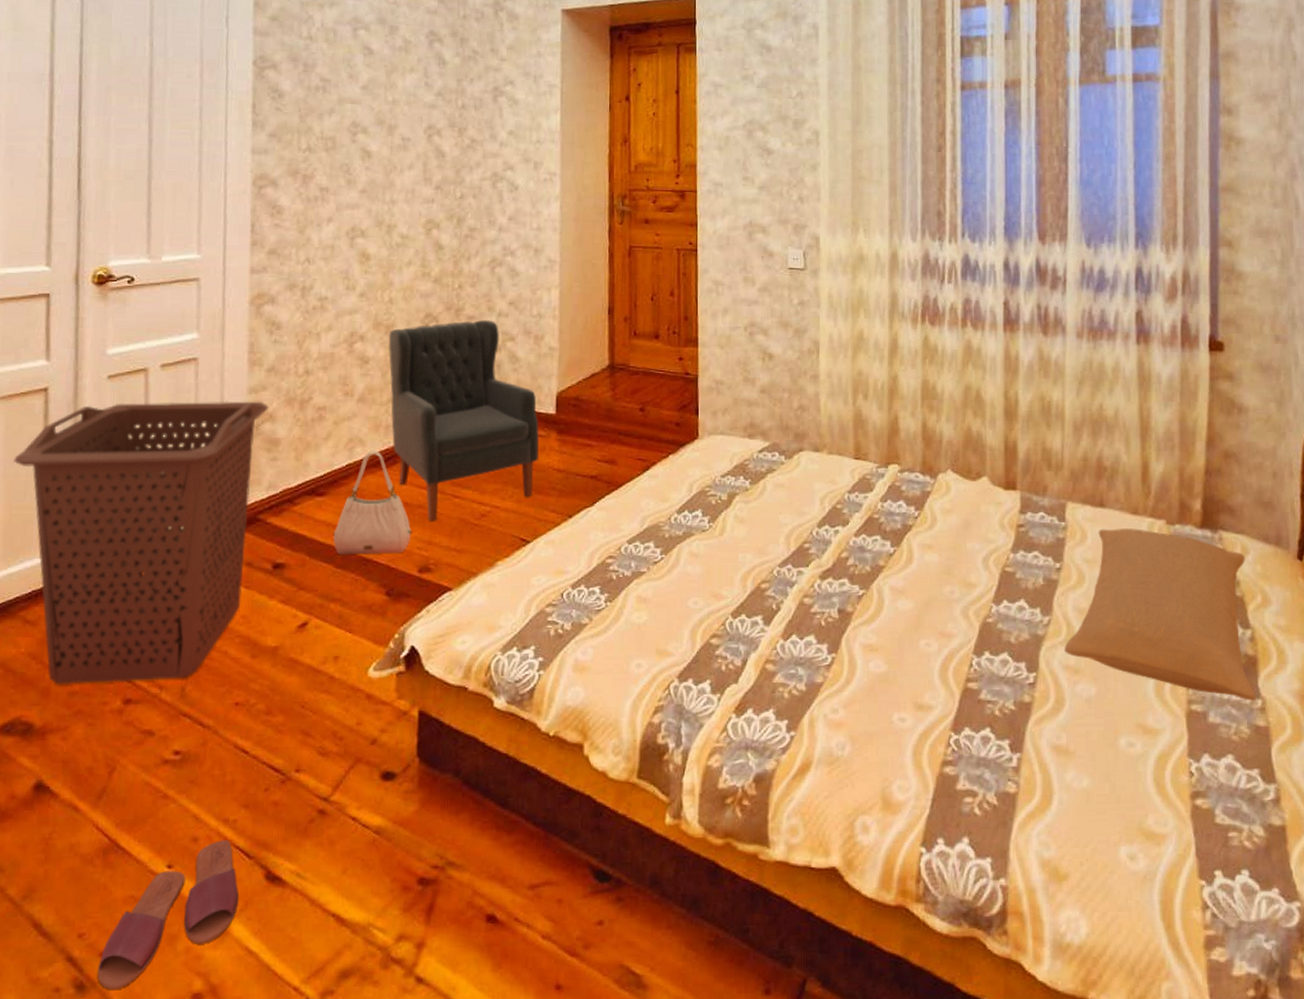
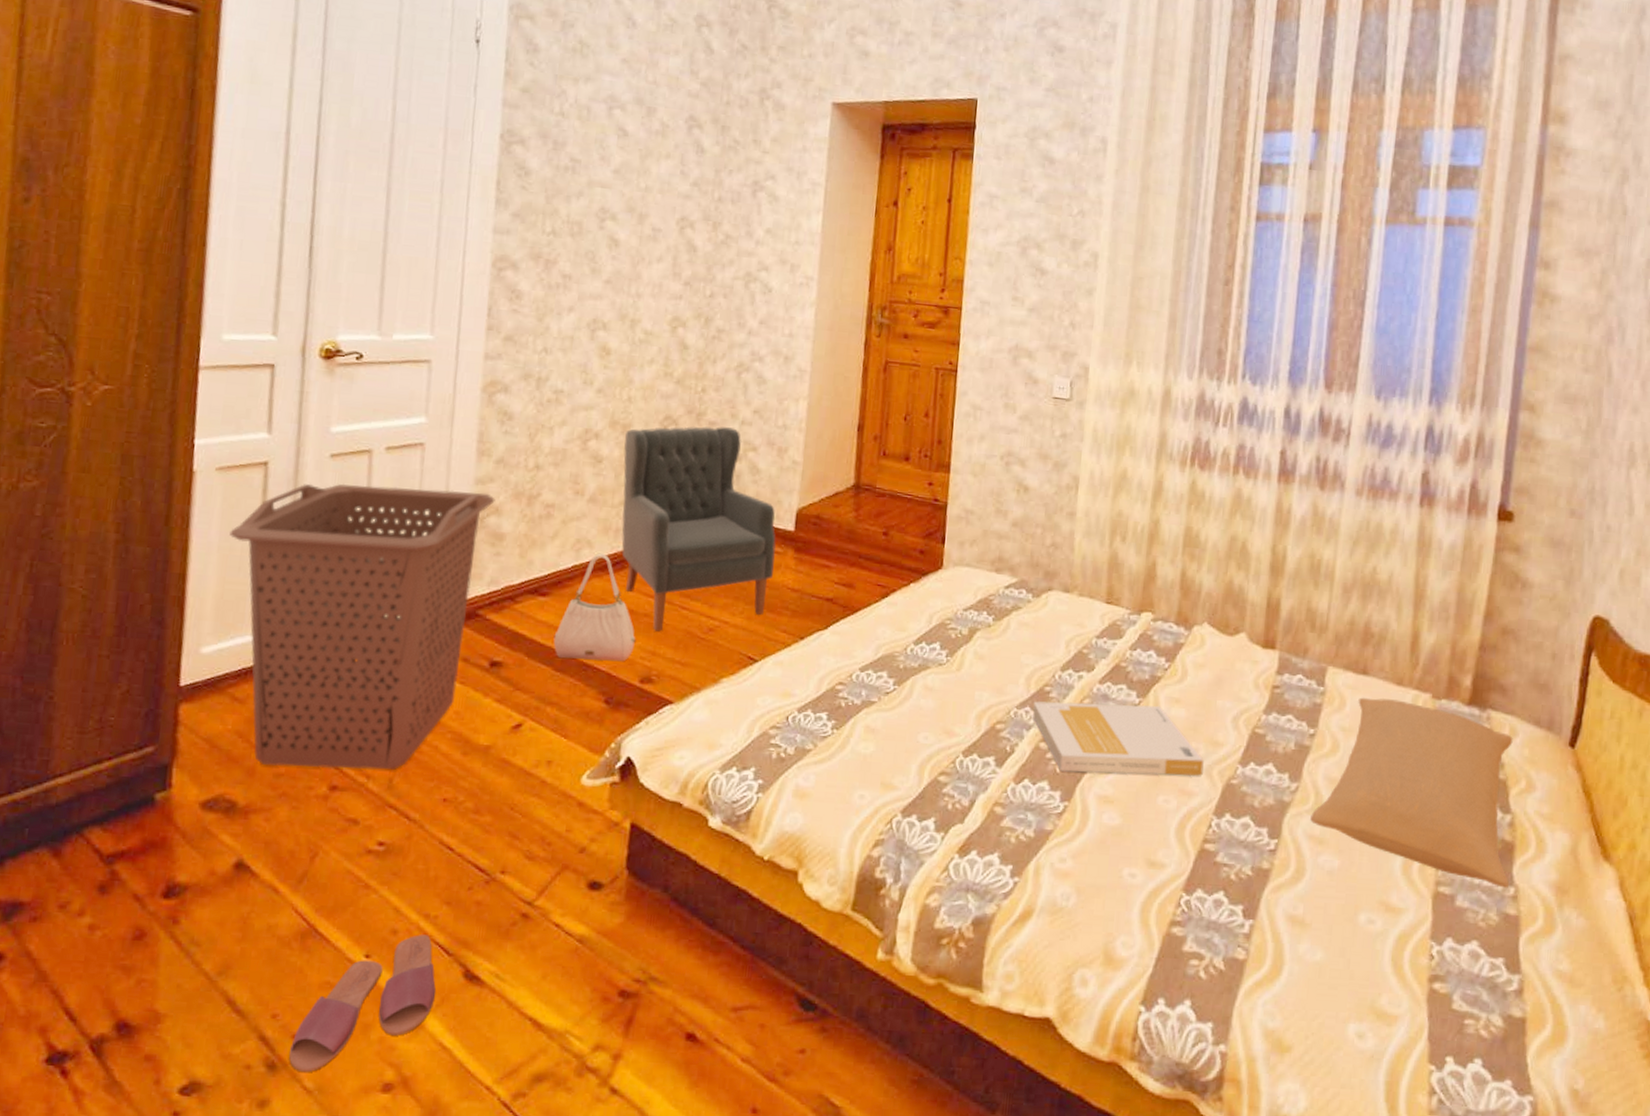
book: none [794,553,960,624] -> present [1033,701,1204,776]

